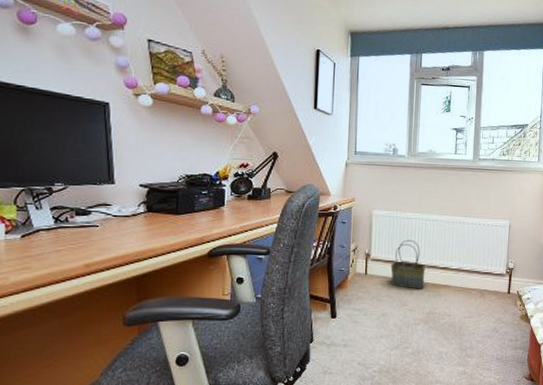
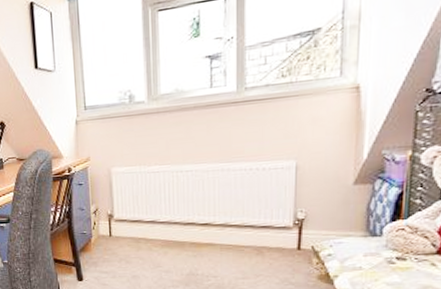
basket: present [390,239,426,289] -> none [138,195,181,249]

